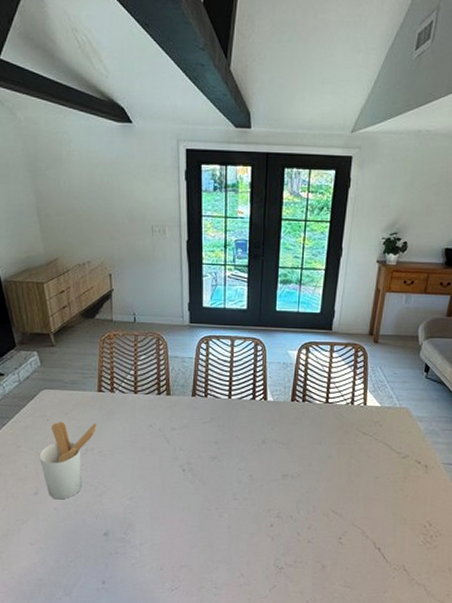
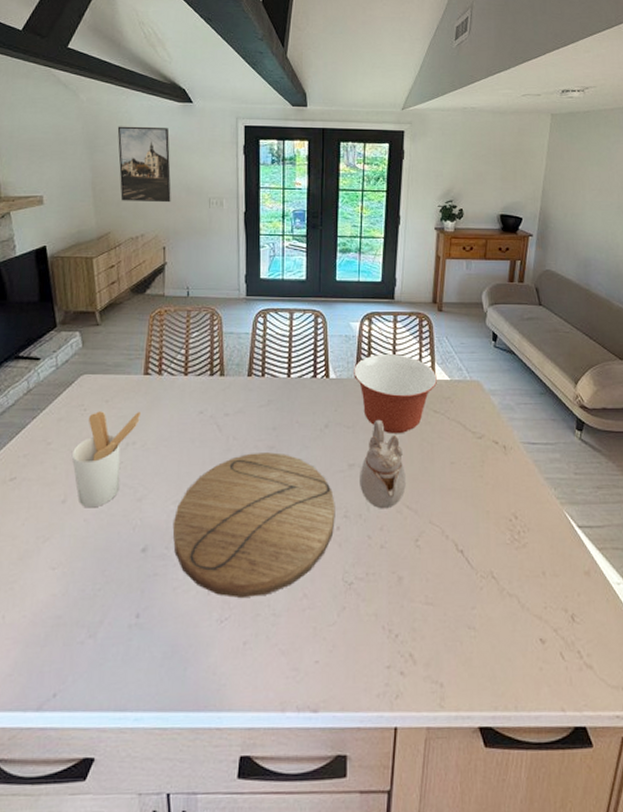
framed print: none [57,148,115,230] -> present [117,126,171,203]
cutting board: none [129,462,270,575] -> present [172,452,335,599]
mixing bowl: none [290,381,368,452] -> present [354,354,437,434]
teapot: none [292,438,334,512] -> present [360,419,406,509]

